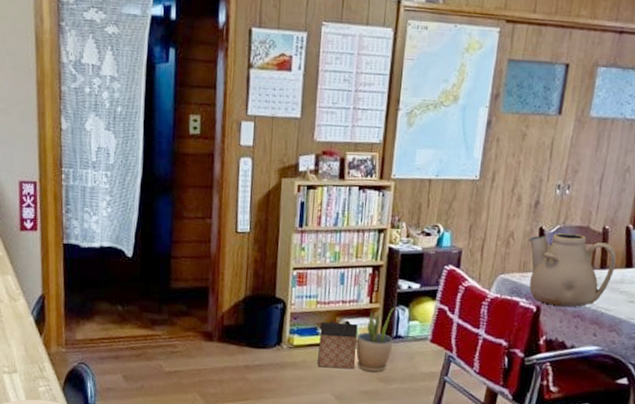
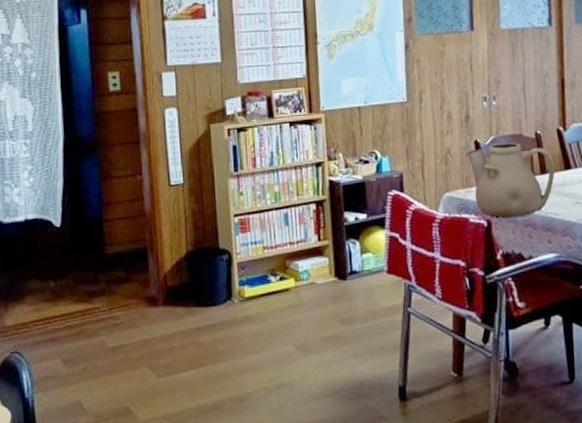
bag: present [317,320,358,370] -> none [271,263,314,318]
potted plant: present [356,308,395,372] -> none [310,242,349,315]

